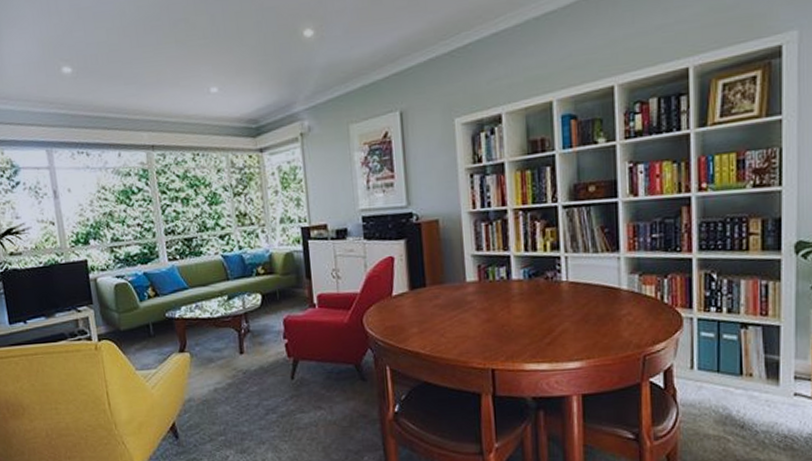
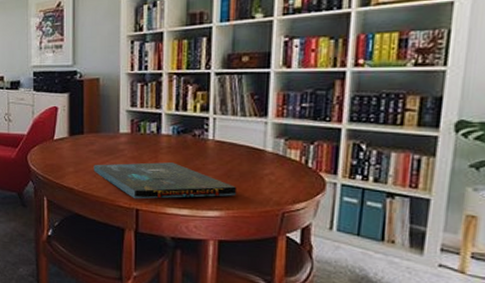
board game: none [440,311,595,358] -> present [93,162,236,199]

